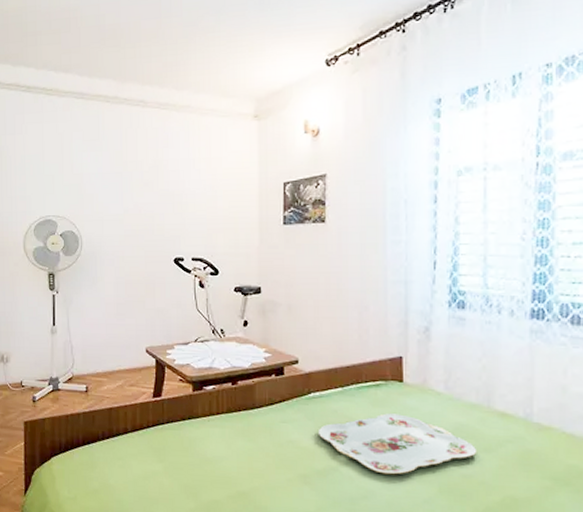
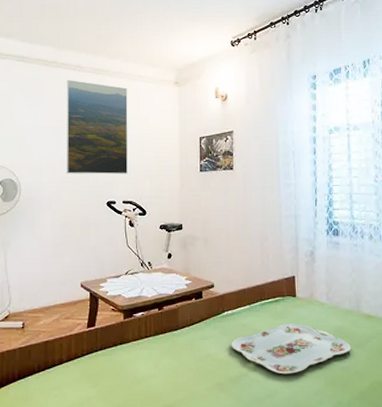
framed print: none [129,117,198,227] -> present [66,79,128,175]

